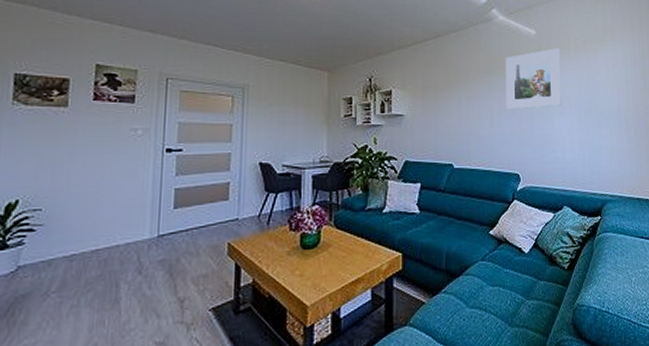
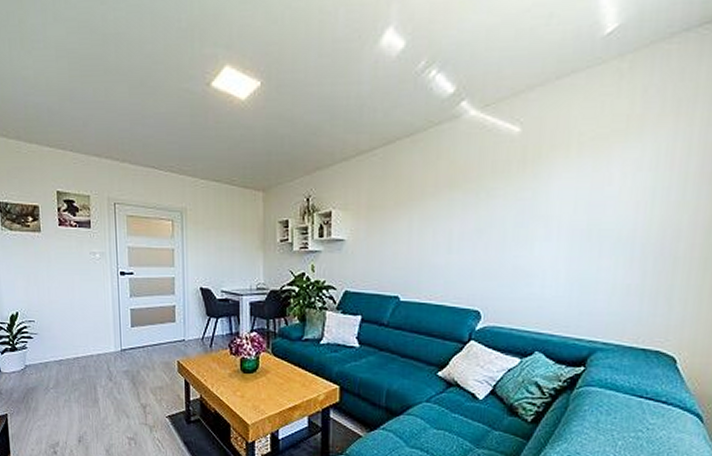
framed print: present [505,48,561,110] -> none [470,150,553,233]

